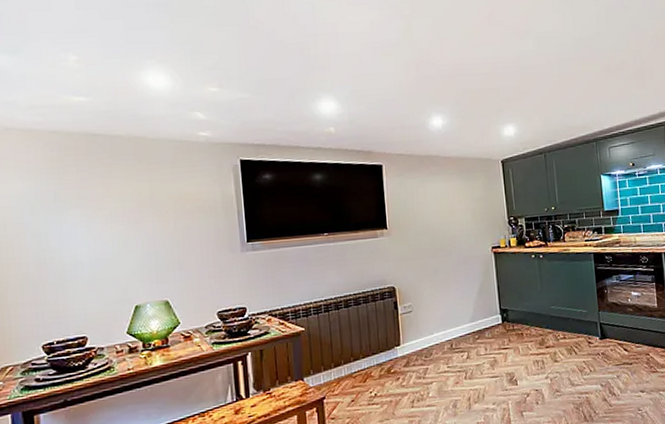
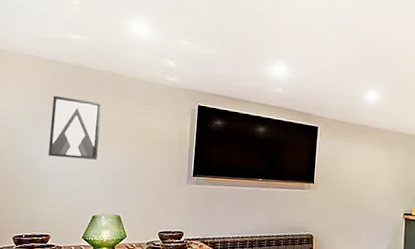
wall art: none [64,172,129,245] -> present [48,95,102,160]

